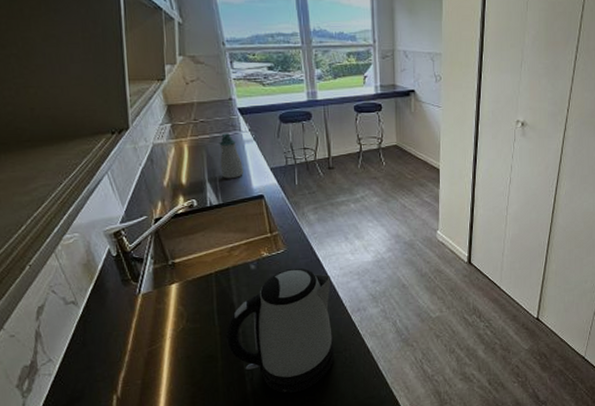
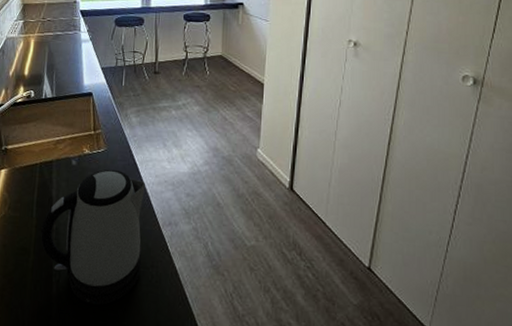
soap bottle: present [219,133,243,179] -> none [58,32,78,75]

